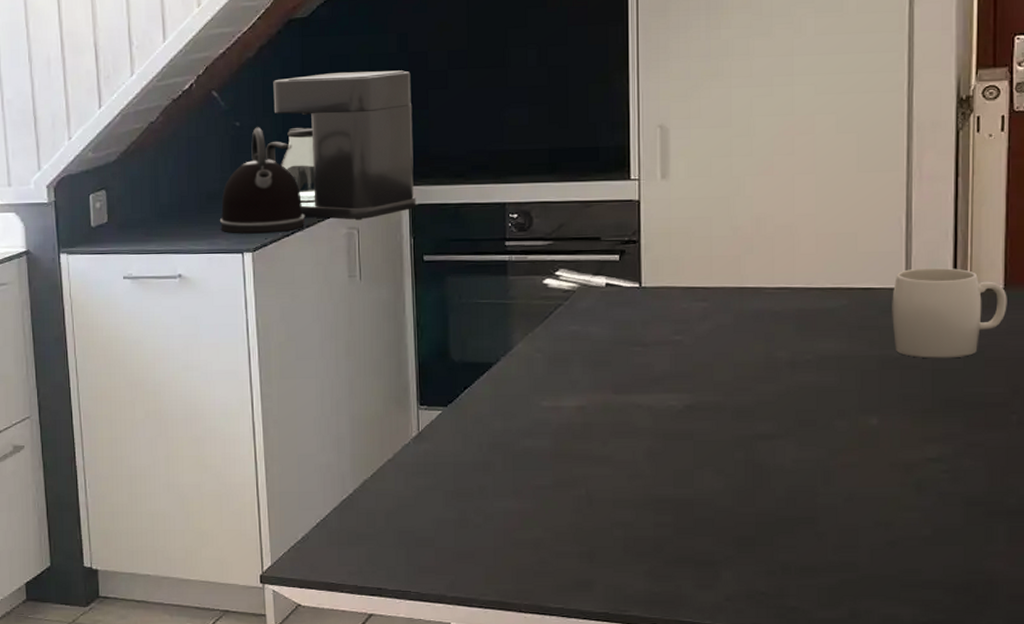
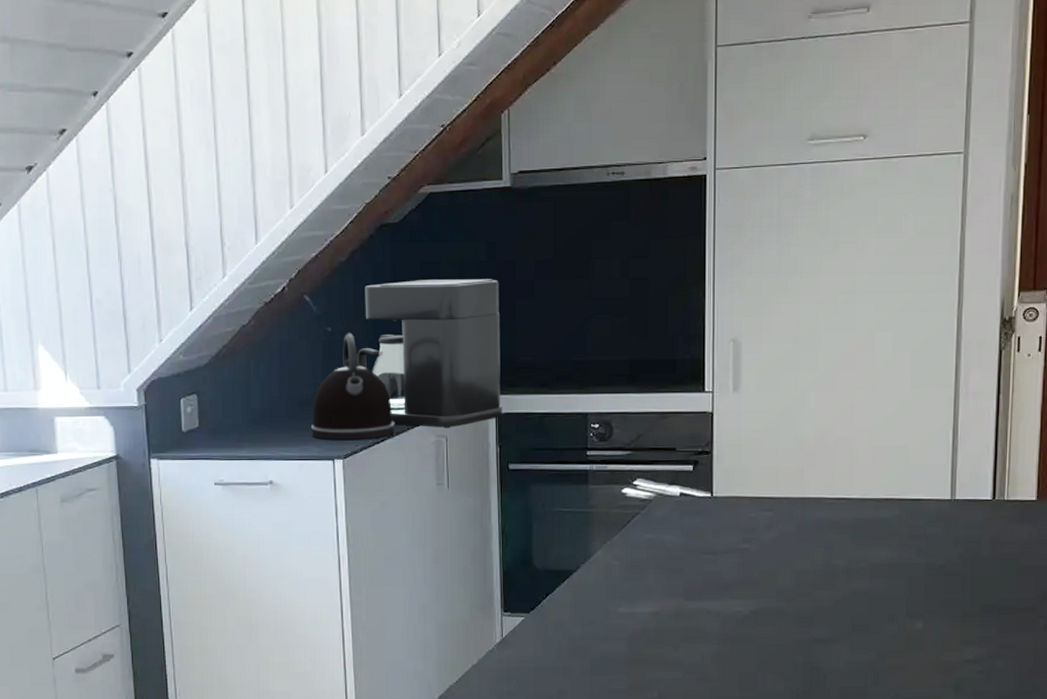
mug: present [892,267,1007,359] -> none [938,480,1039,567]

